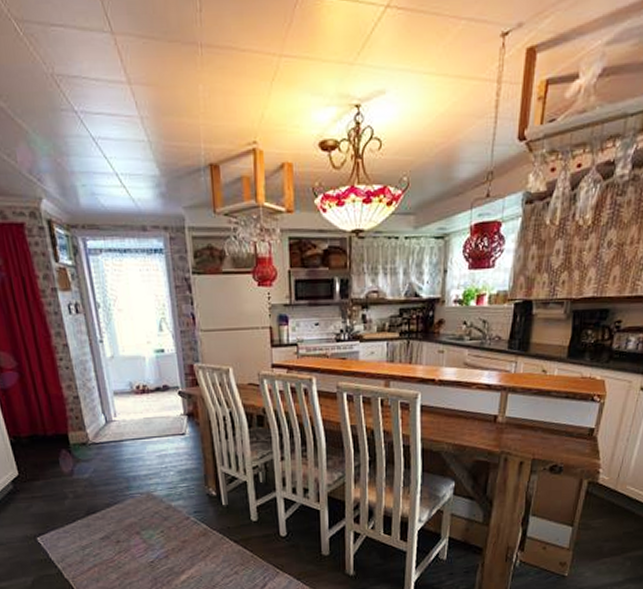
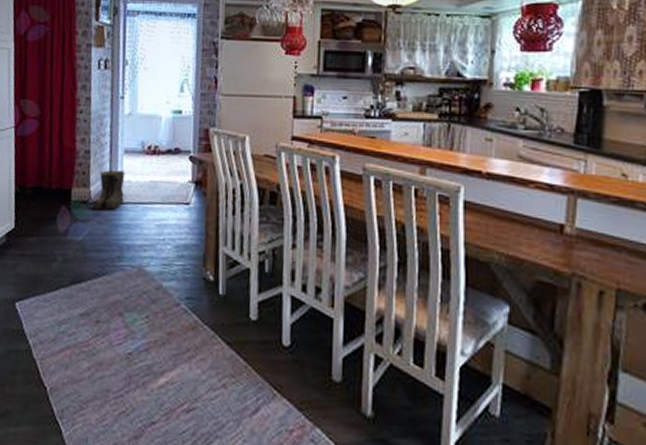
boots: none [91,412,122,450] -> present [92,170,126,211]

